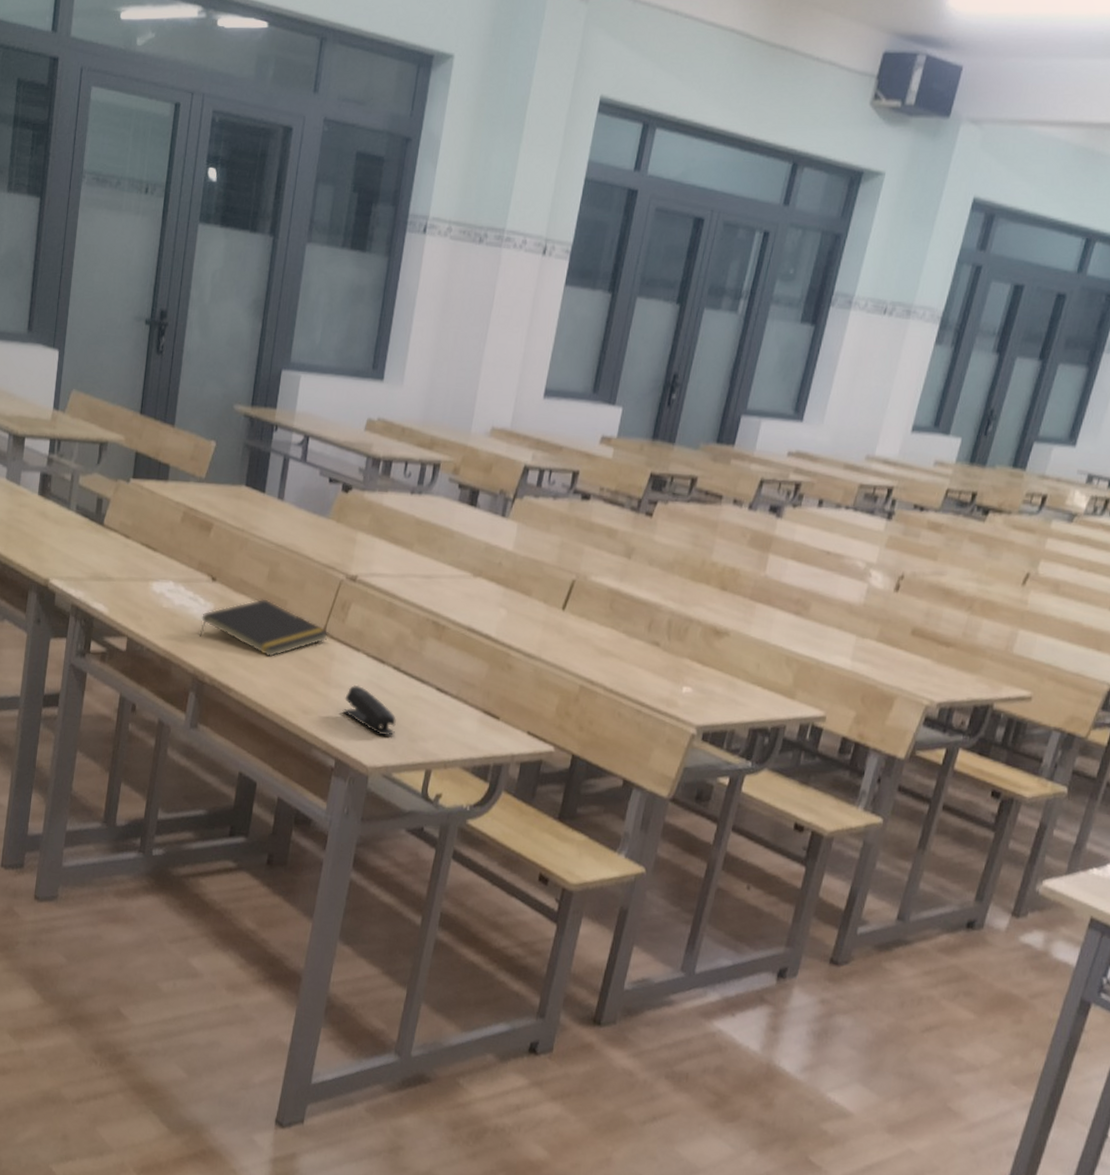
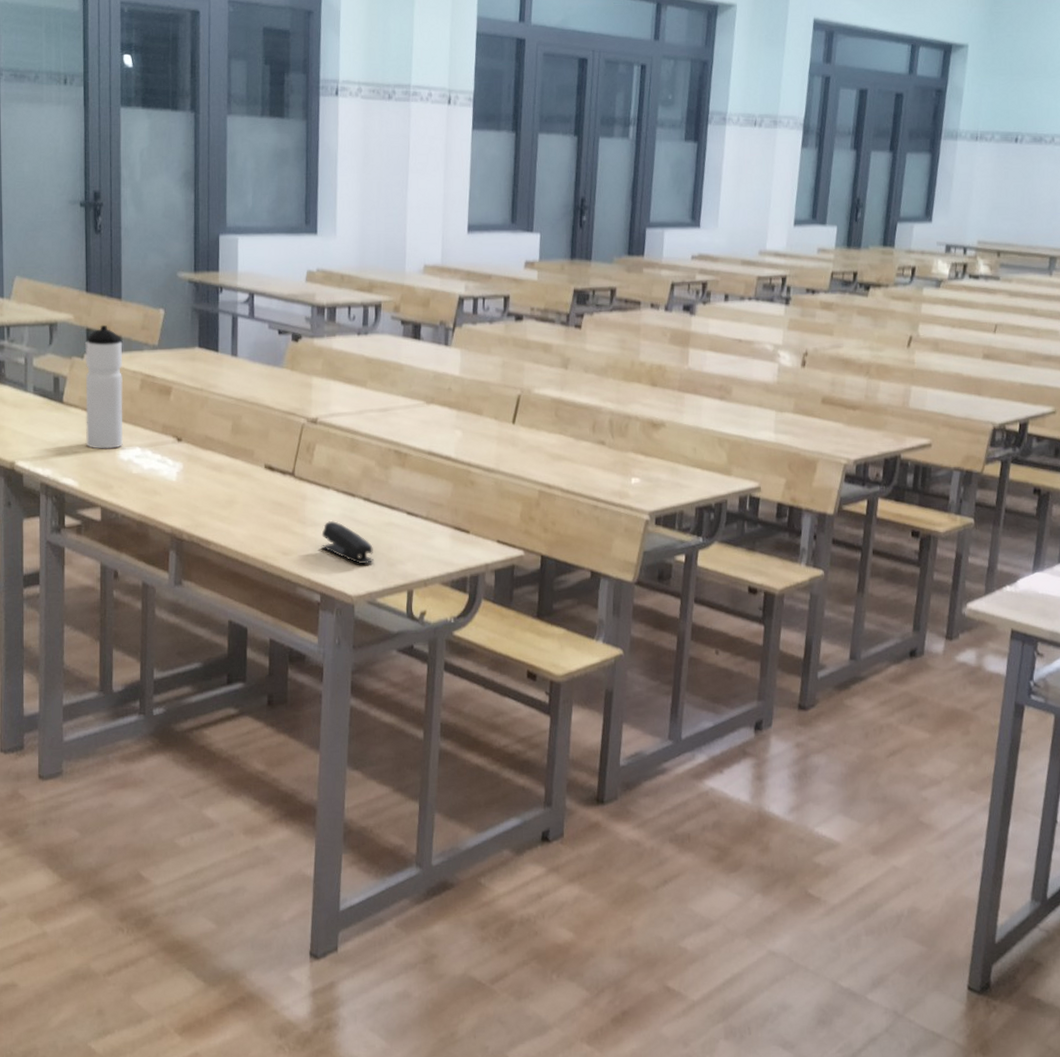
water bottle: none [120,450,170,579] -> present [84,324,124,449]
notepad: present [199,598,330,658] -> none [171,451,299,507]

